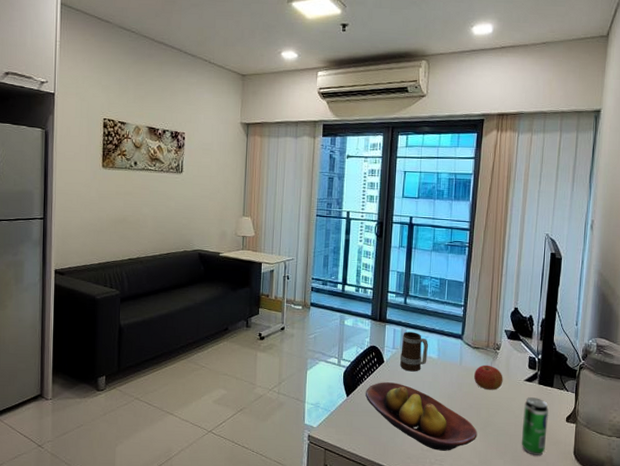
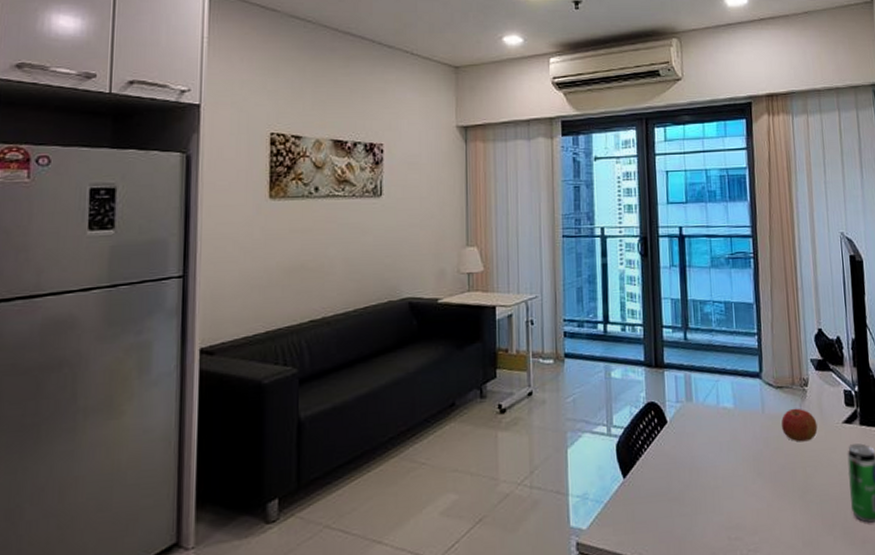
fruit bowl: present [365,382,478,451] -> none [646,449,796,537]
mug: present [399,331,429,372] -> none [686,376,721,431]

